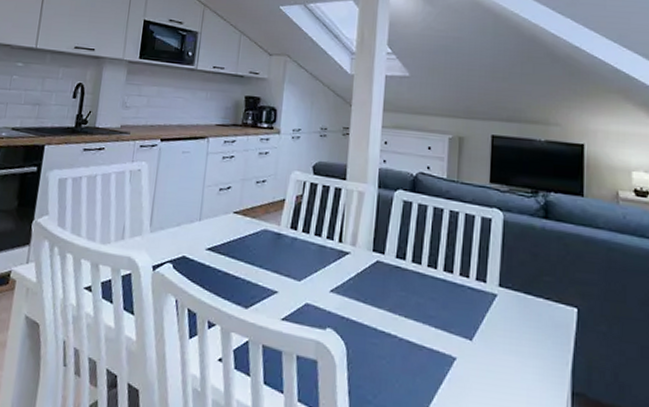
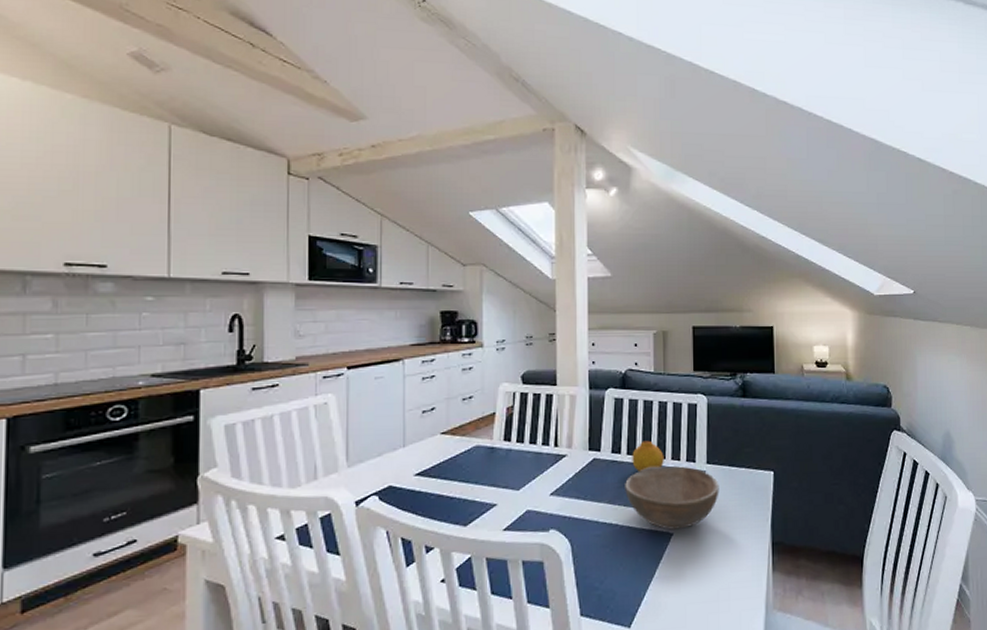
bowl: none [407,279,512,355] -> present [625,466,719,530]
fruit: none [416,250,452,284] -> present [632,440,664,472]

